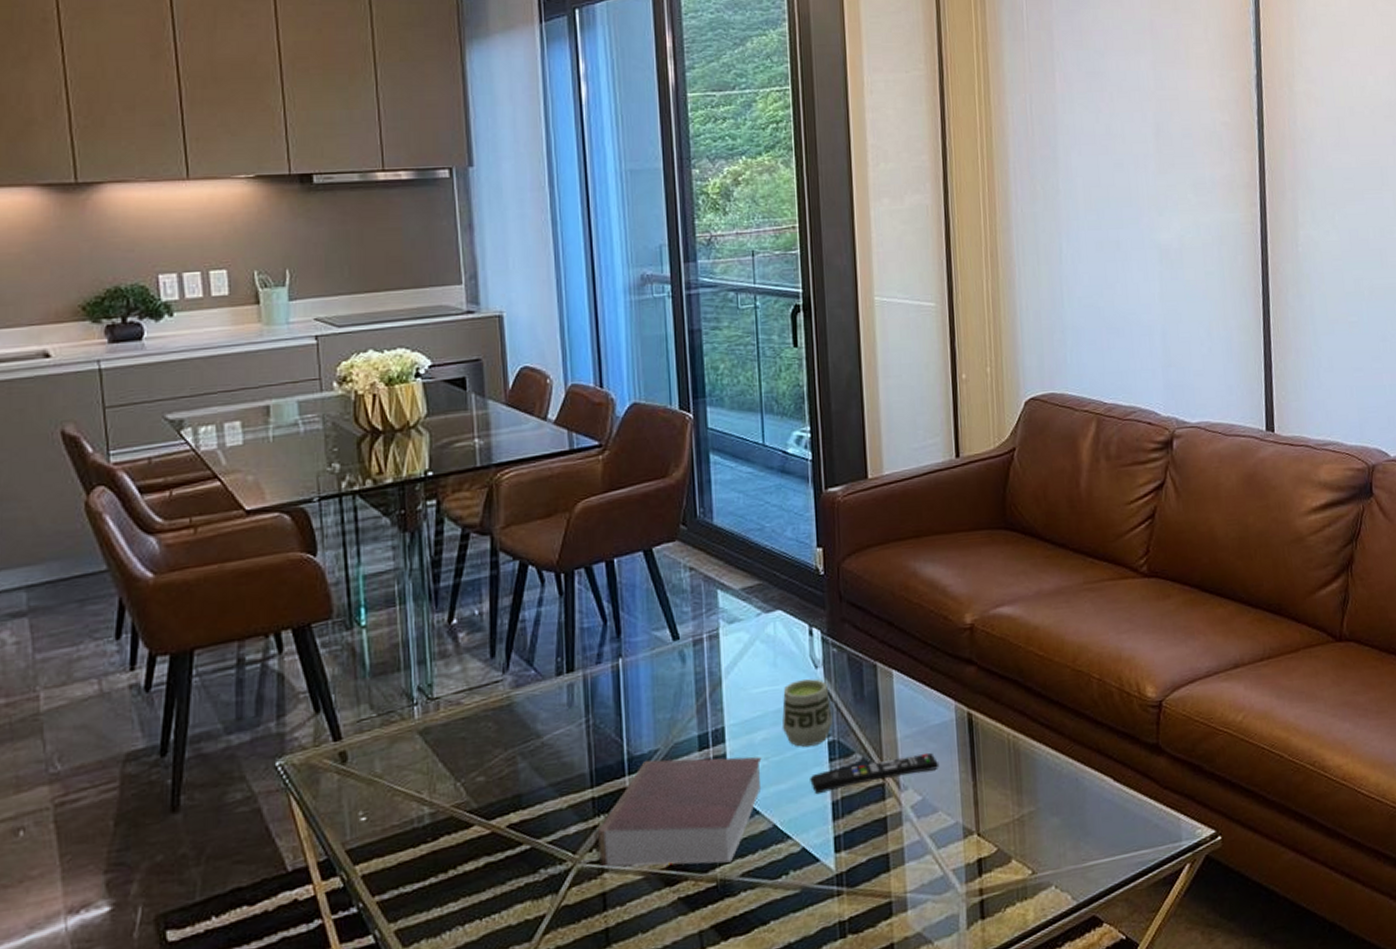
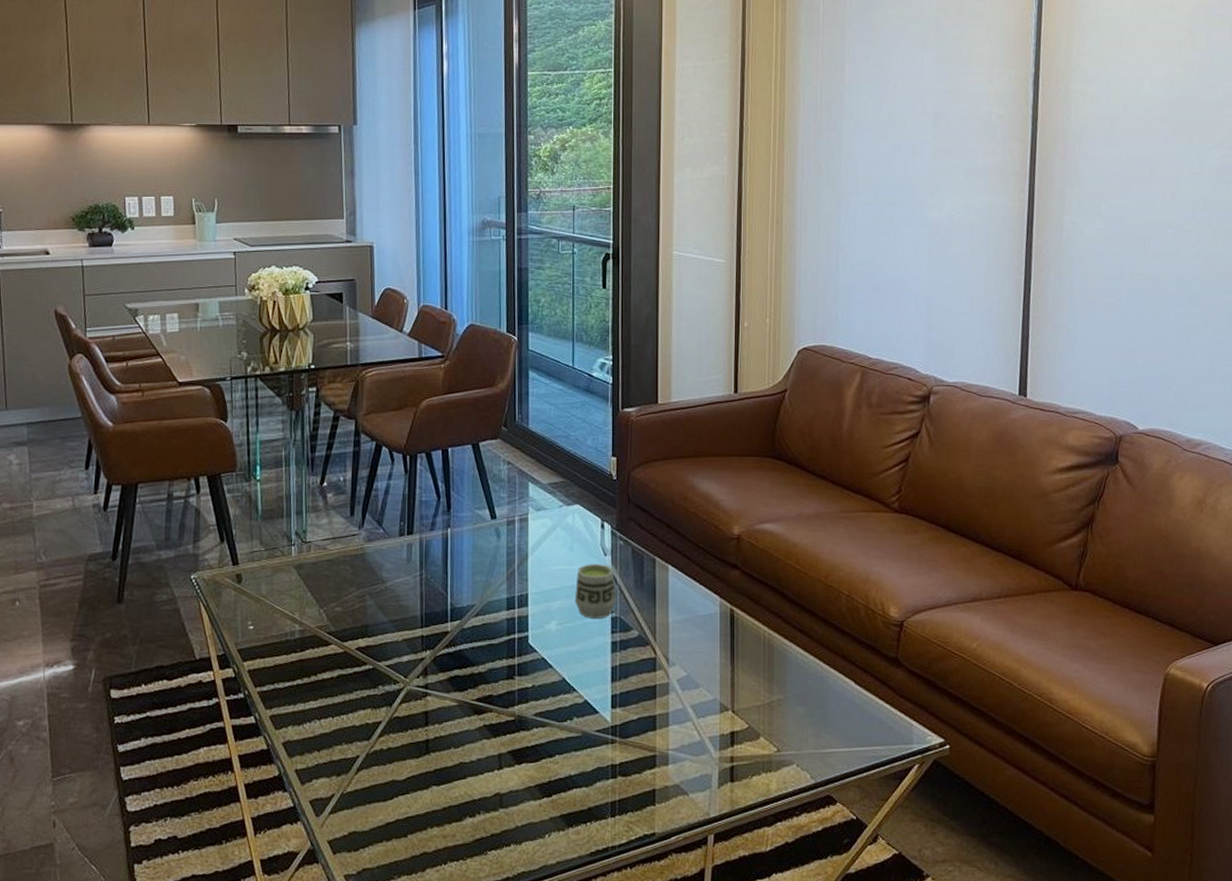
book: present [598,756,762,867] -> none [424,612,557,703]
remote control: present [810,752,940,795] -> none [595,637,703,659]

